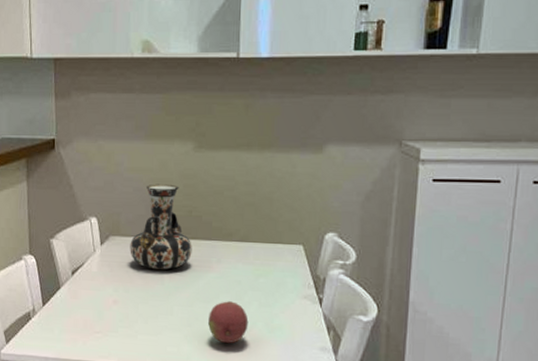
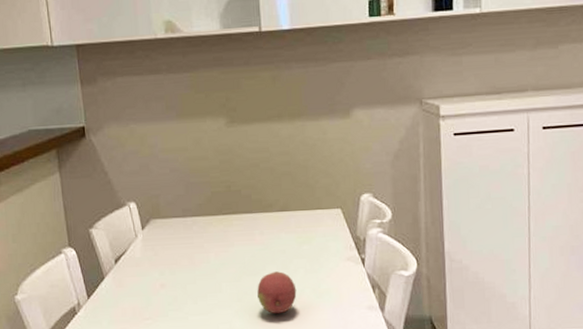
decorative vase: present [130,184,192,271] -> none [171,161,235,249]

